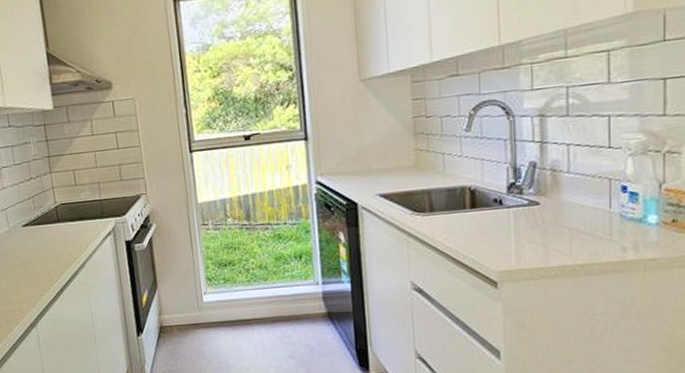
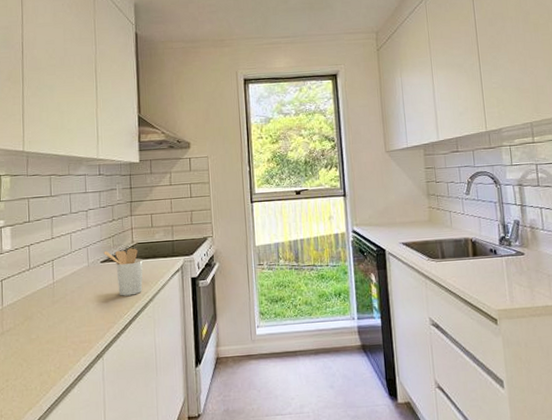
utensil holder: none [24,209,72,263] -> present [103,248,143,296]

